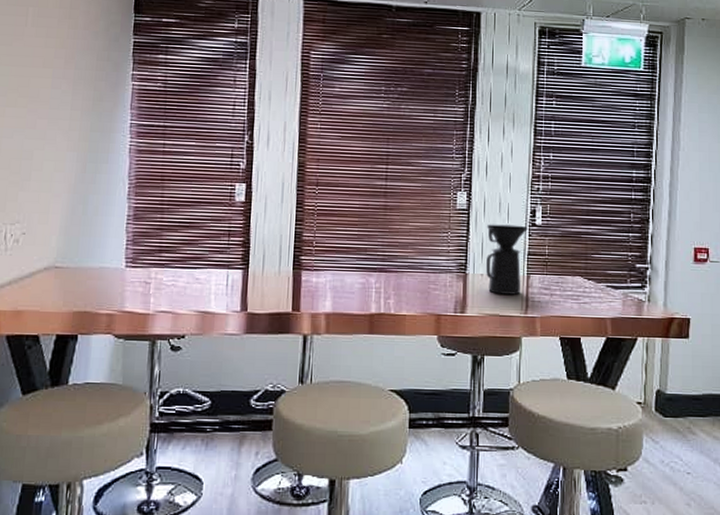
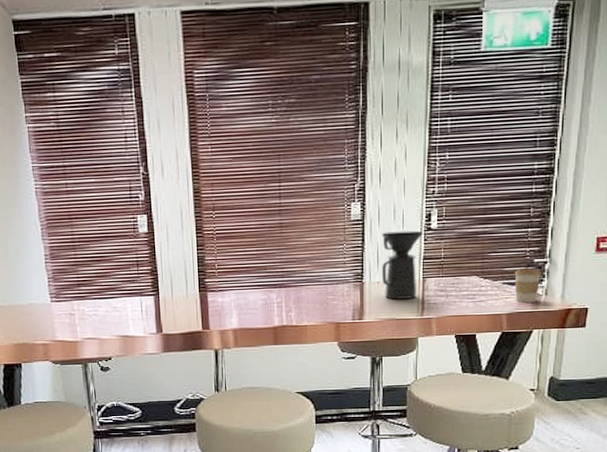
coffee cup: none [617,273,644,308] -> present [514,268,542,303]

